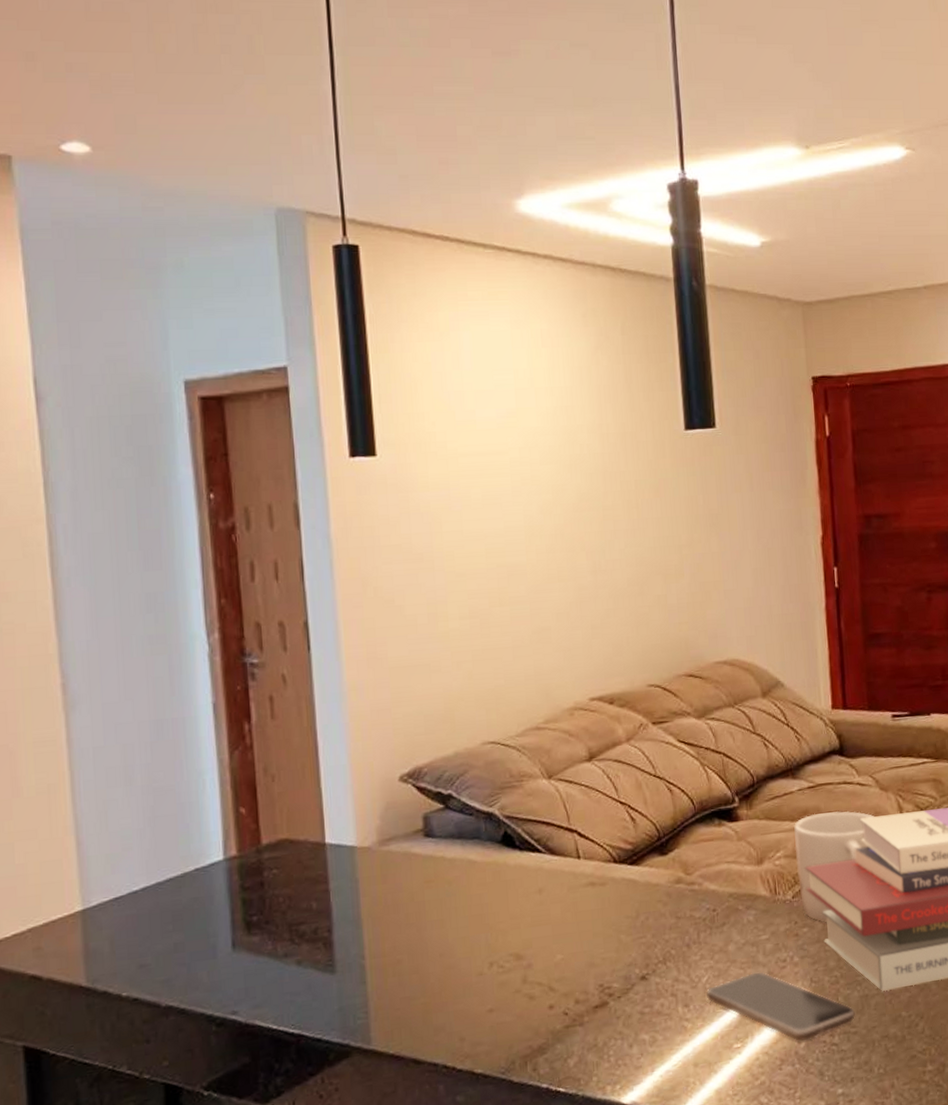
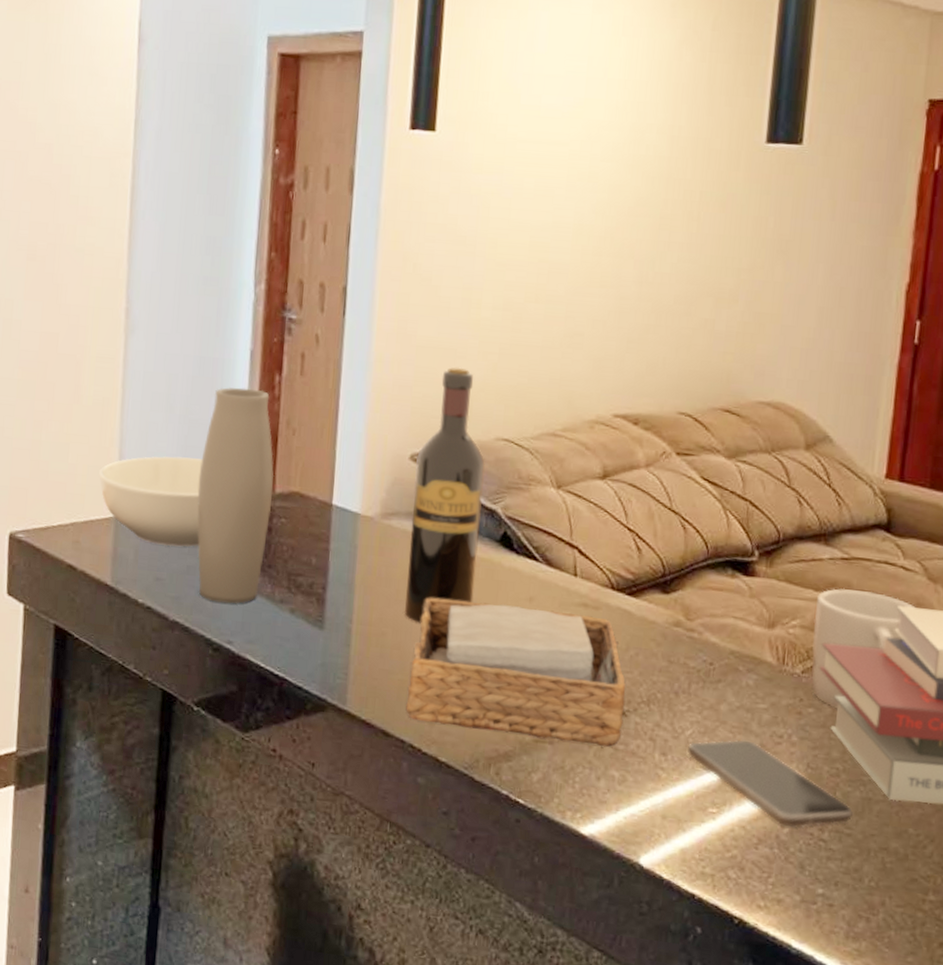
bowl: none [53,827,185,929] -> present [98,456,203,547]
vase: none [173,741,260,975] -> present [197,386,275,605]
wine bottle: none [406,681,485,942] -> present [405,367,485,624]
napkin holder: none [432,892,645,1040] -> present [406,597,627,747]

